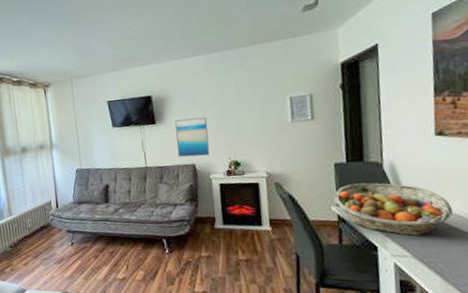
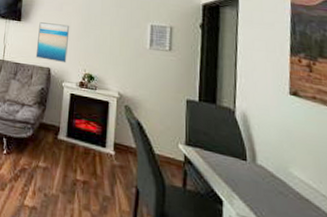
fruit basket: present [334,183,453,236] -> none [183,124,306,200]

